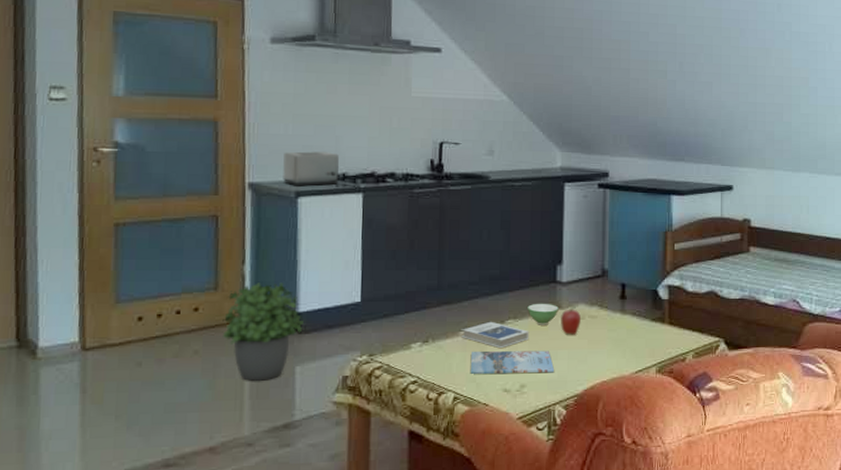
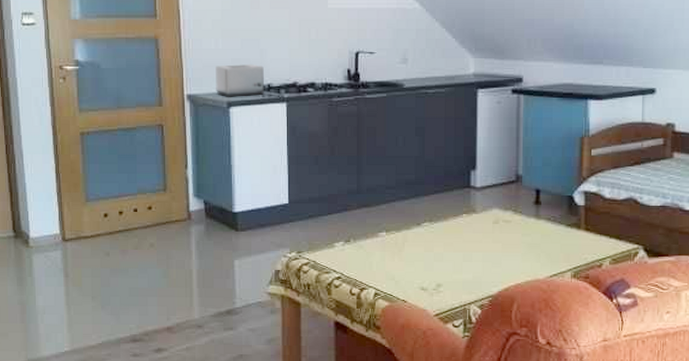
potted plant: present [222,282,303,382] -> none [172,185,239,273]
hardback book: present [460,321,530,349] -> none [379,223,445,250]
magazine: present [470,350,555,374] -> none [389,251,470,274]
bowl: present [527,303,559,325] -> none [442,207,473,229]
fruit: present [561,306,581,335] -> none [475,211,495,238]

